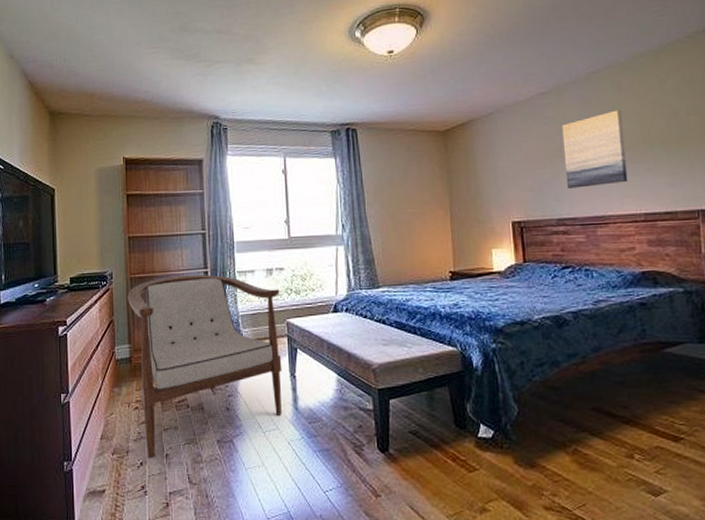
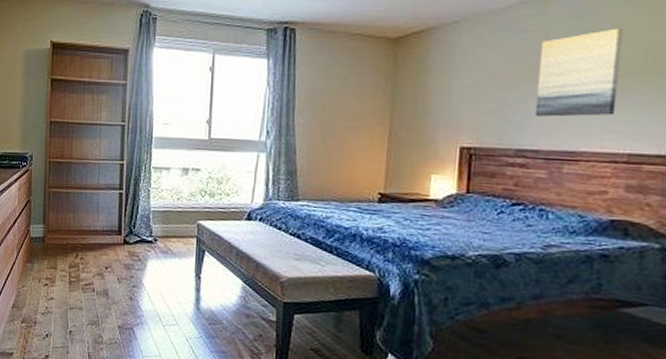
armchair: present [128,274,282,459] -> none [45,164,194,333]

